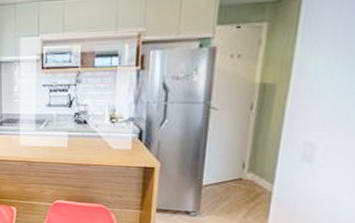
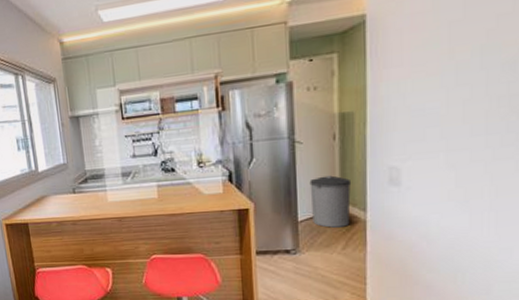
trash can: none [217,144,263,196] -> present [309,175,352,228]

